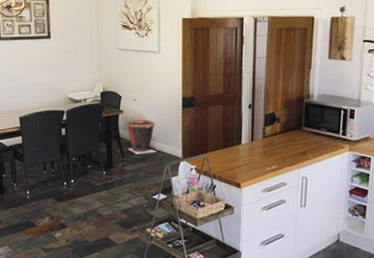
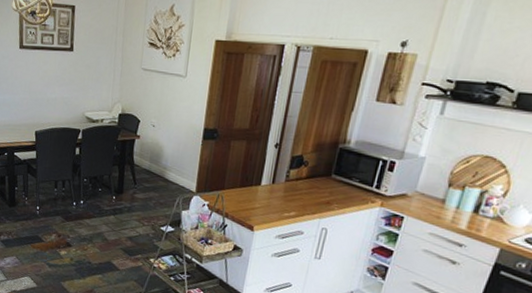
waste bin: present [126,120,157,154] -> none [140,146,172,184]

